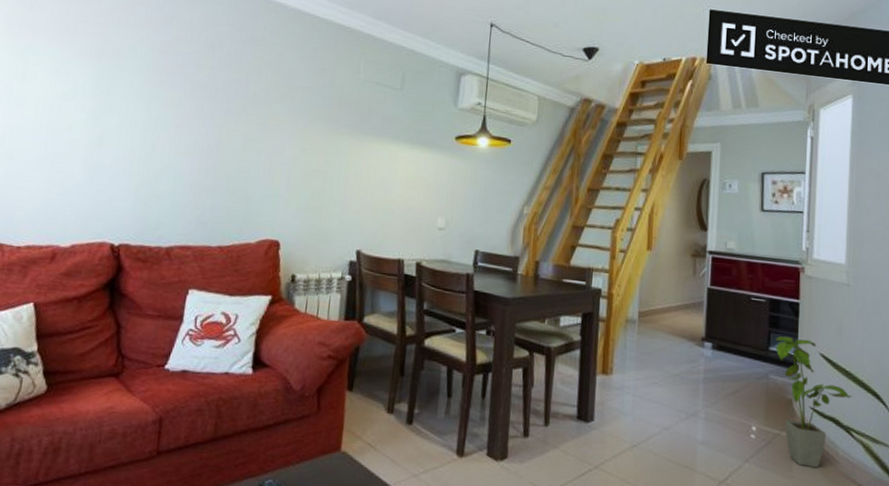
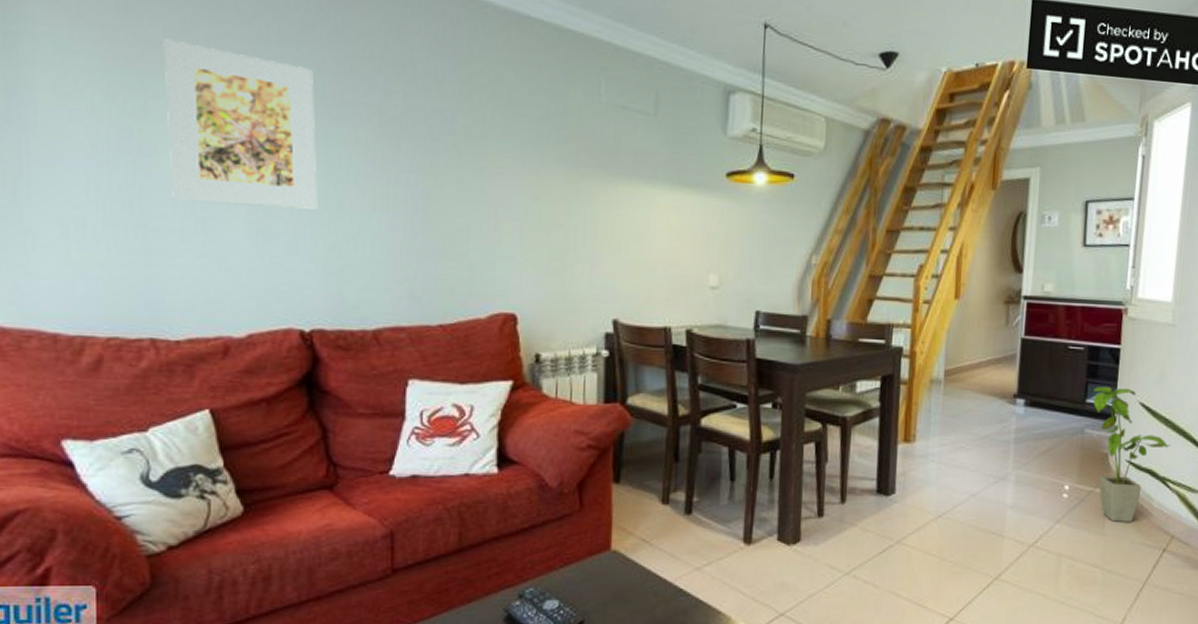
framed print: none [32,23,147,151] -> present [163,39,318,209]

